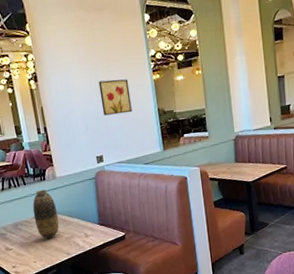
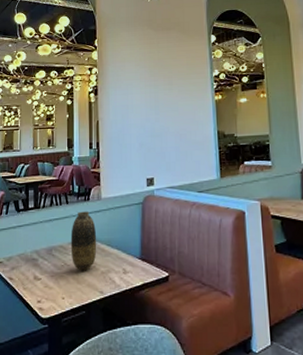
wall art: present [98,79,133,116] -> none [158,97,190,135]

